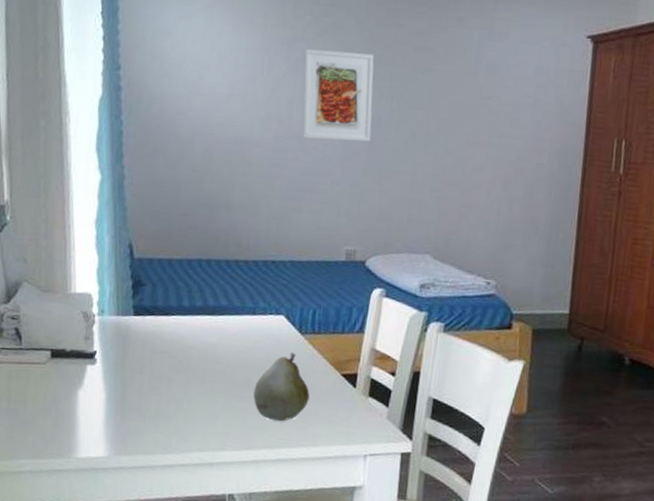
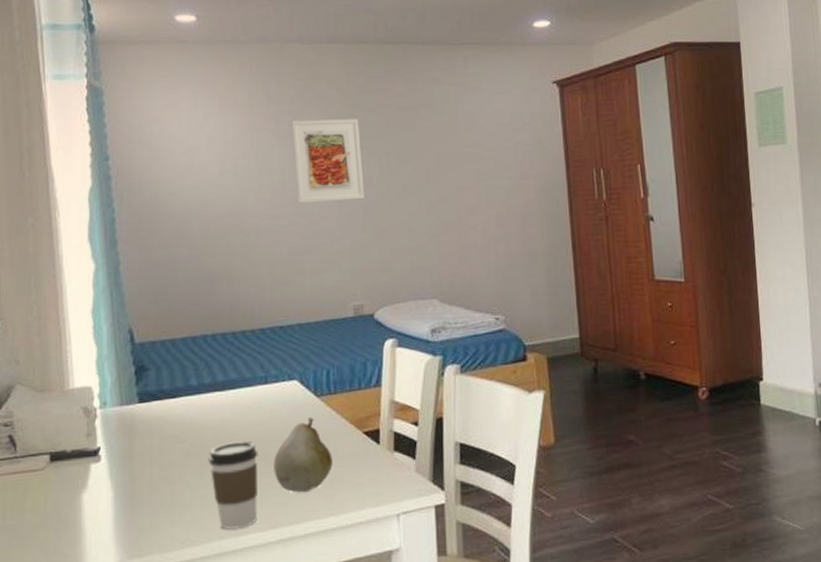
coffee cup: none [193,365,241,445] -> present [208,442,258,530]

